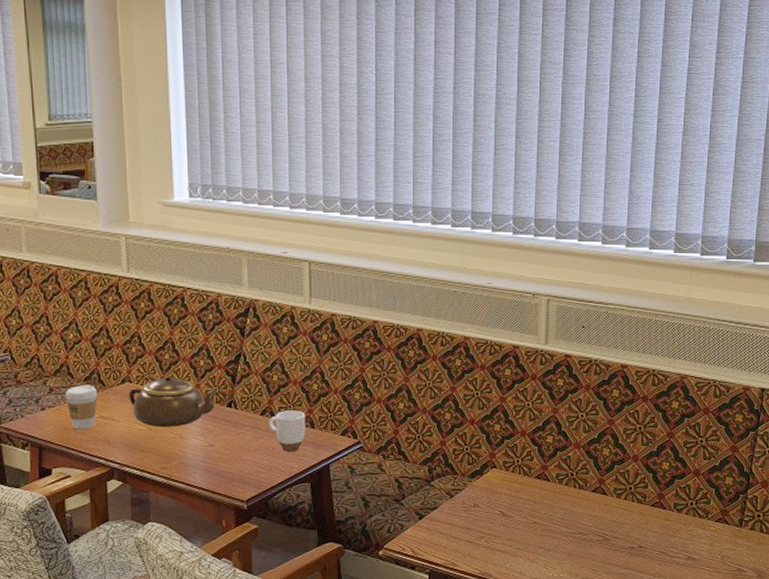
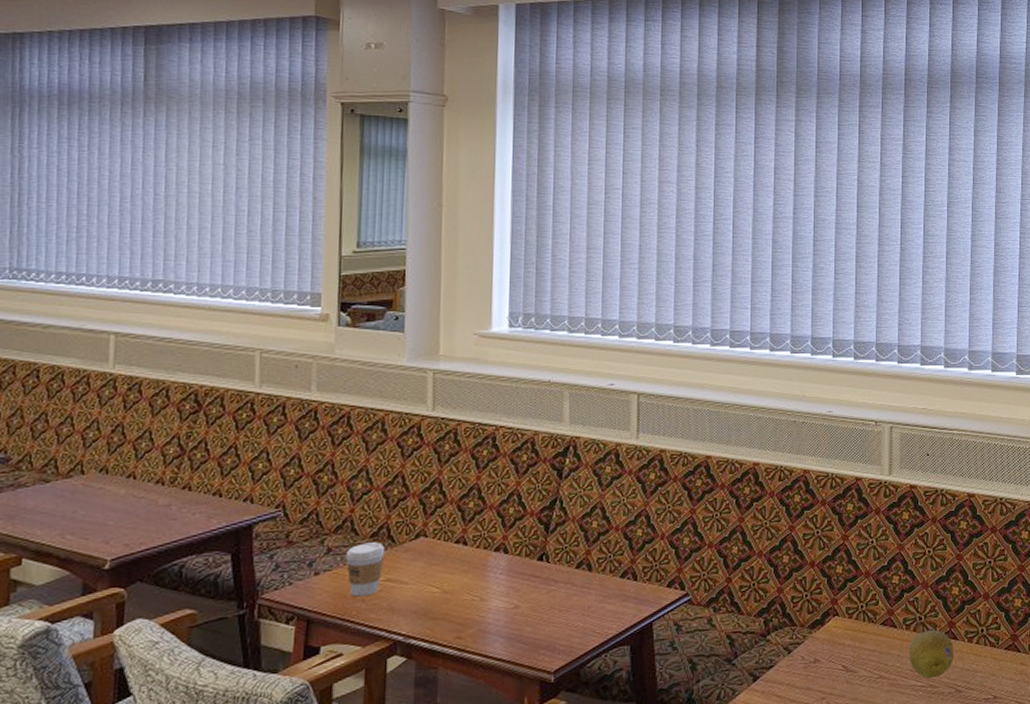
teapot: present [129,376,217,428] -> none [422,528,527,589]
mug: present [268,410,306,453] -> none [584,560,627,611]
fruit: none [560,484,603,527] -> present [908,629,954,679]

